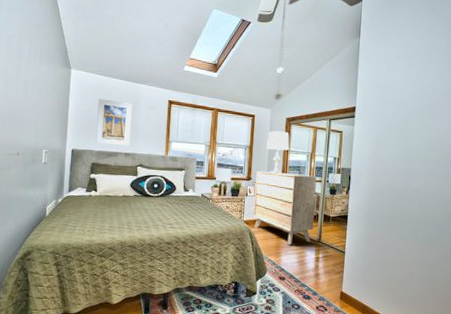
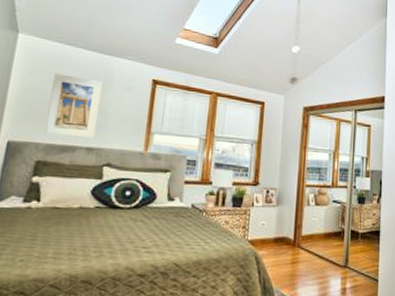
dresser: present [253,171,317,245] -> none [261,173,341,273]
lamp: present [266,131,290,174] -> none [279,122,308,178]

